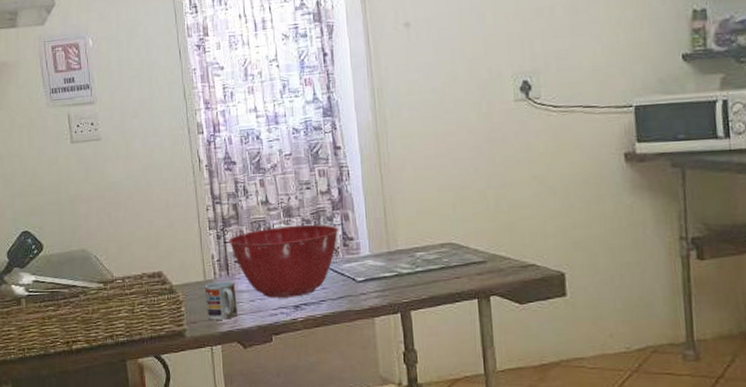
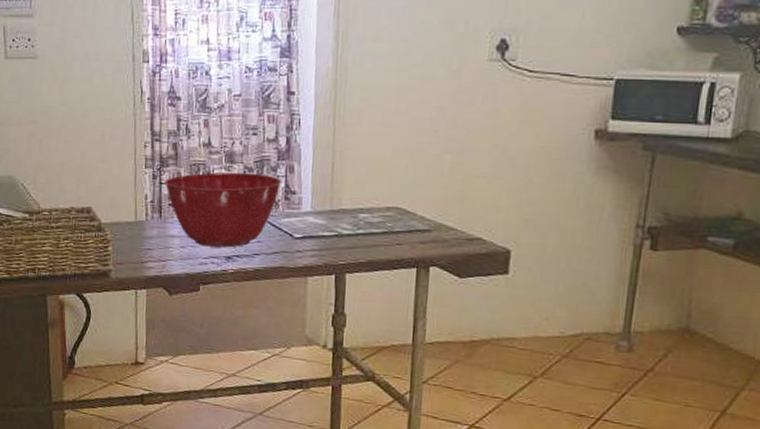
cup: present [204,281,238,320] -> none [134,223,167,264]

